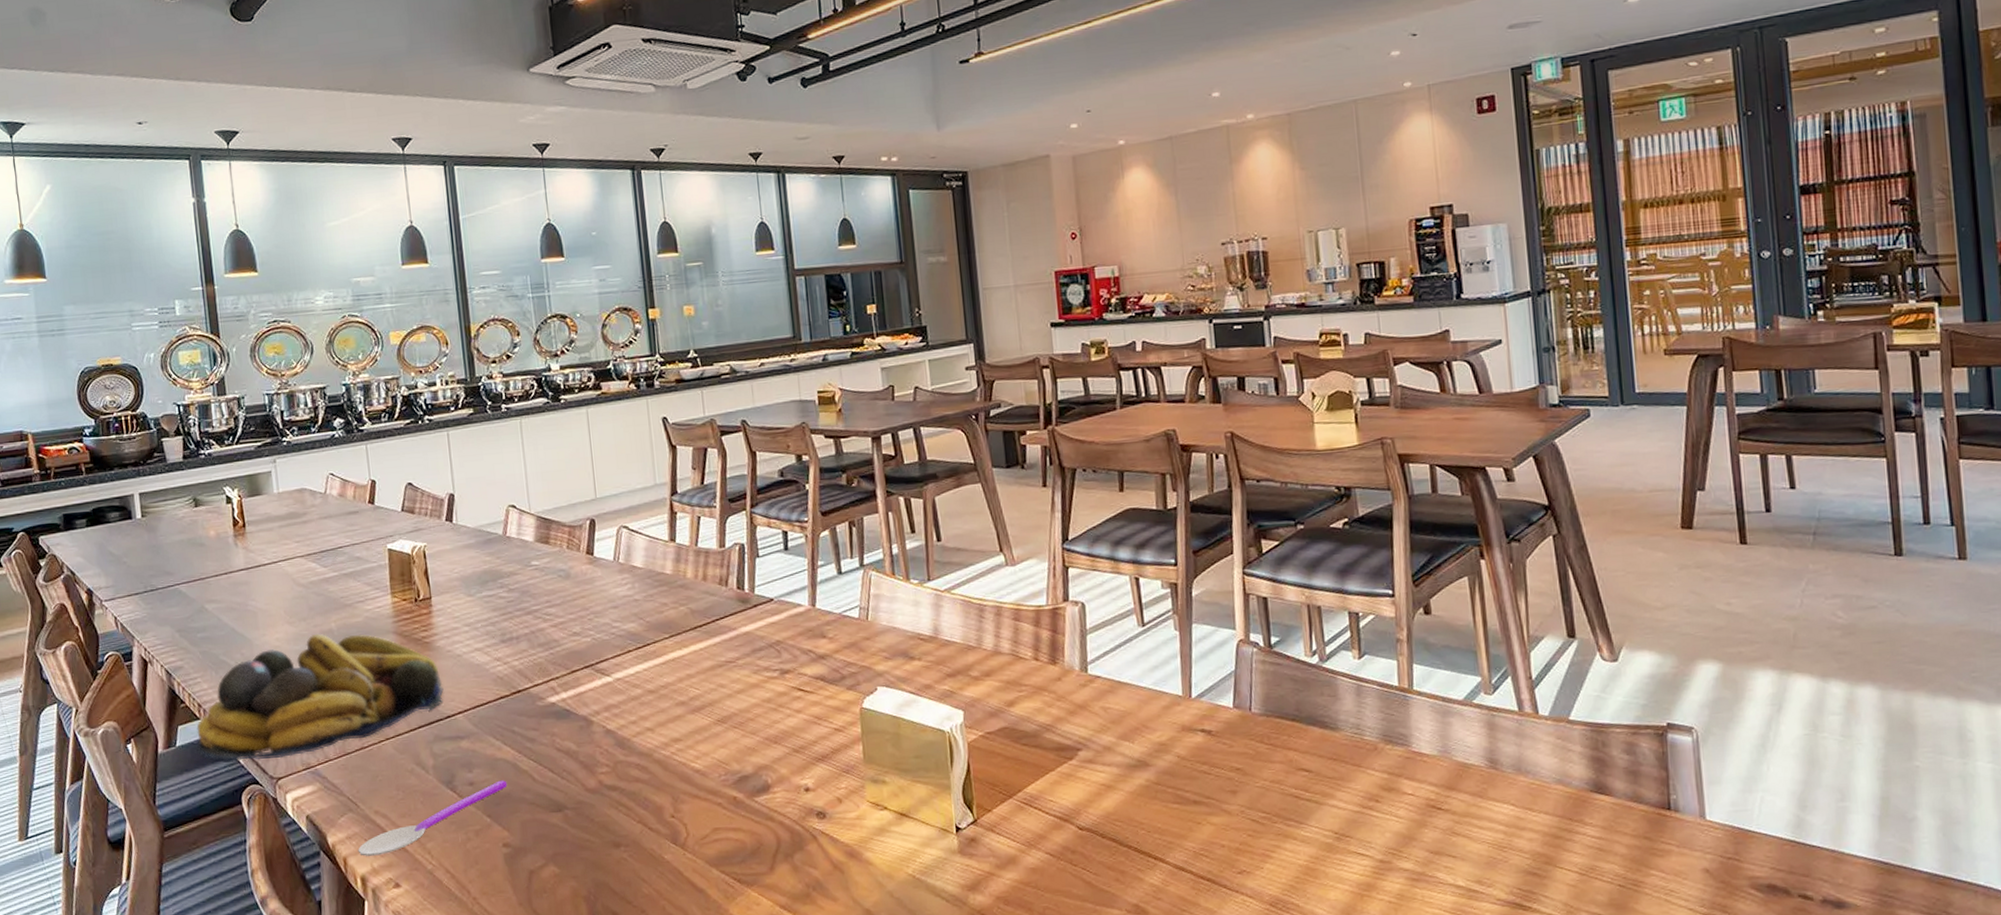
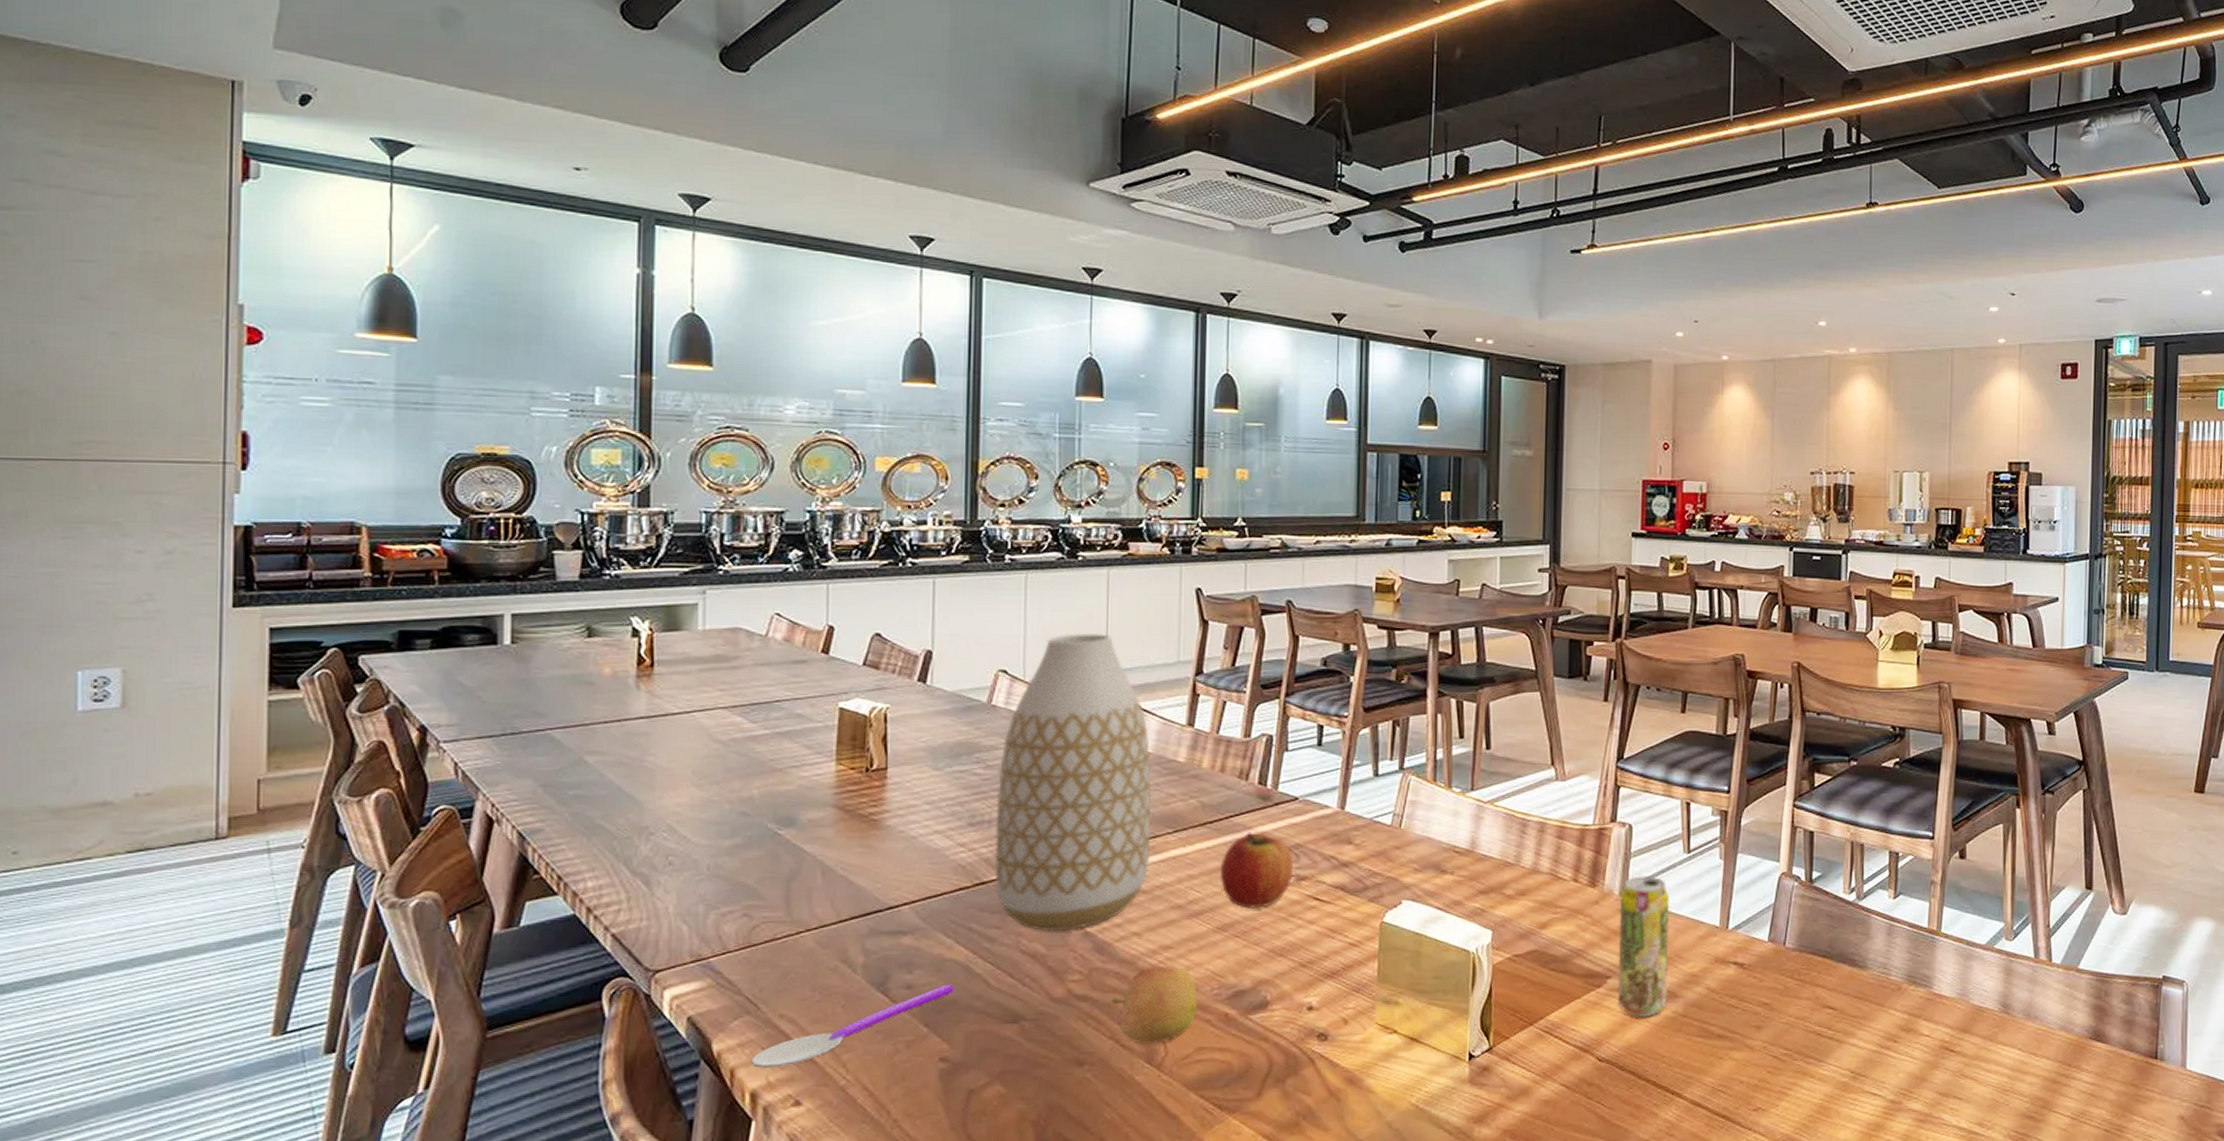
fruit bowl: present [195,633,444,764] -> none [546,800,889,950]
vase: none [519,466,653,732] -> present [994,633,1152,932]
apple: none [636,756,709,828] -> present [1111,965,1197,1046]
apple: none [713,632,777,702] -> present [1219,831,1293,909]
beverage can: none [1080,650,1140,787] -> present [1617,876,1670,1018]

